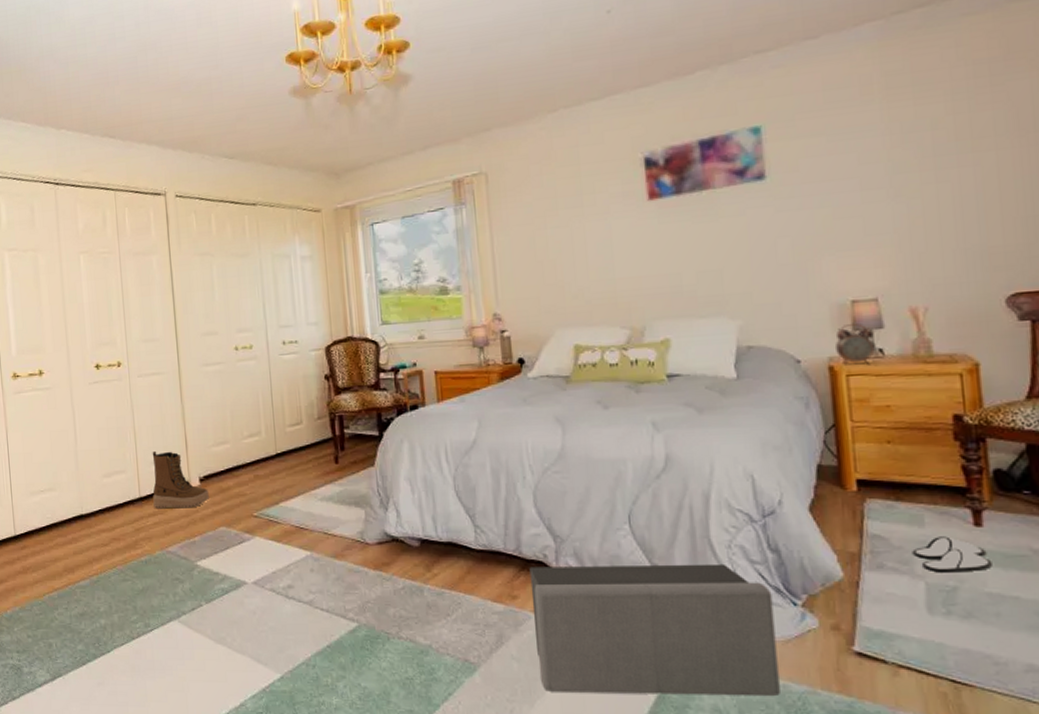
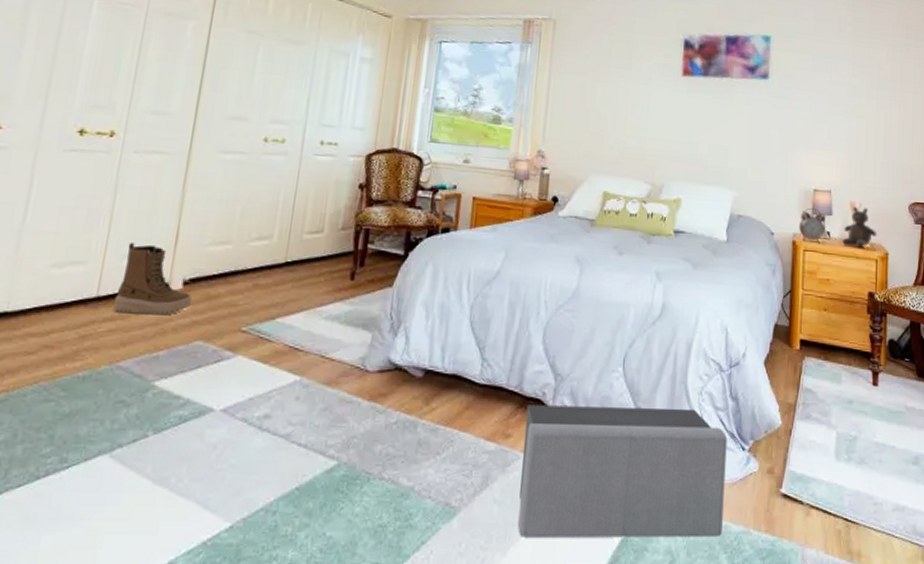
stuffed bear: none [904,311,958,363] -> present [842,206,877,249]
slippers: present [912,536,992,573] -> none [831,393,881,424]

